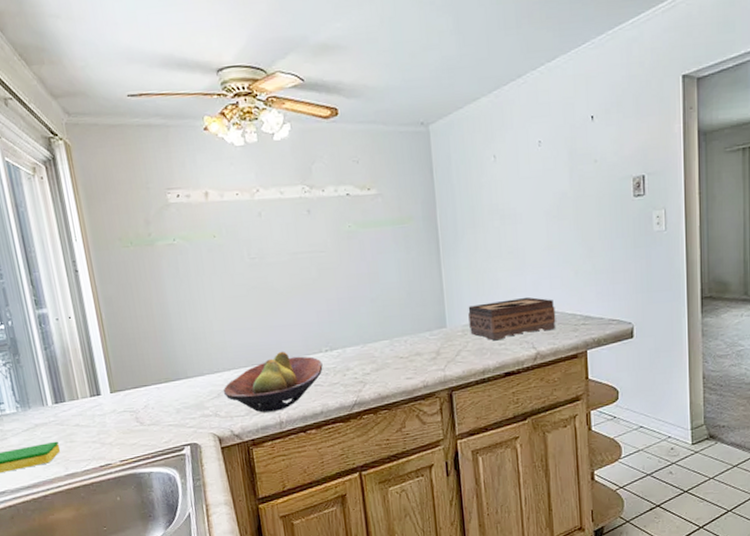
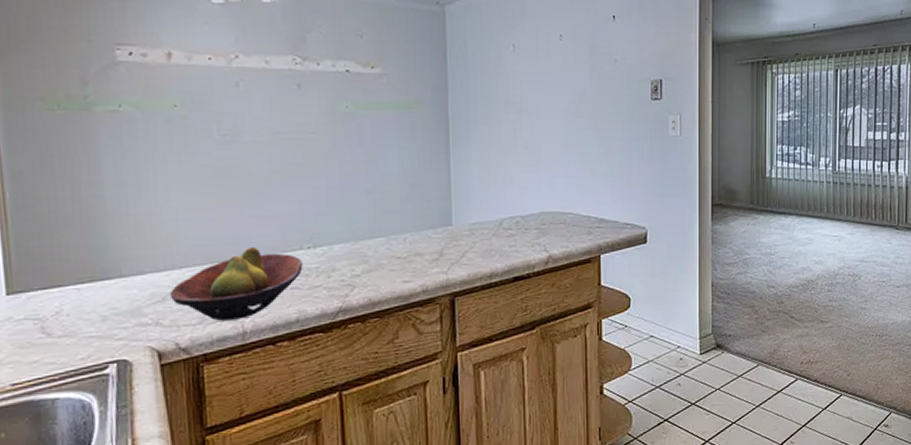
tissue box: present [468,297,556,341] -> none [477,196,570,242]

